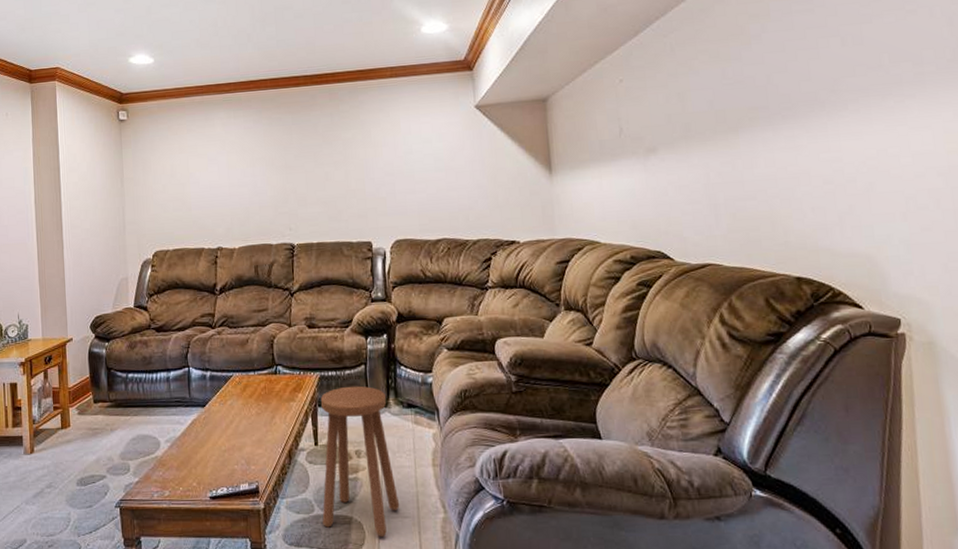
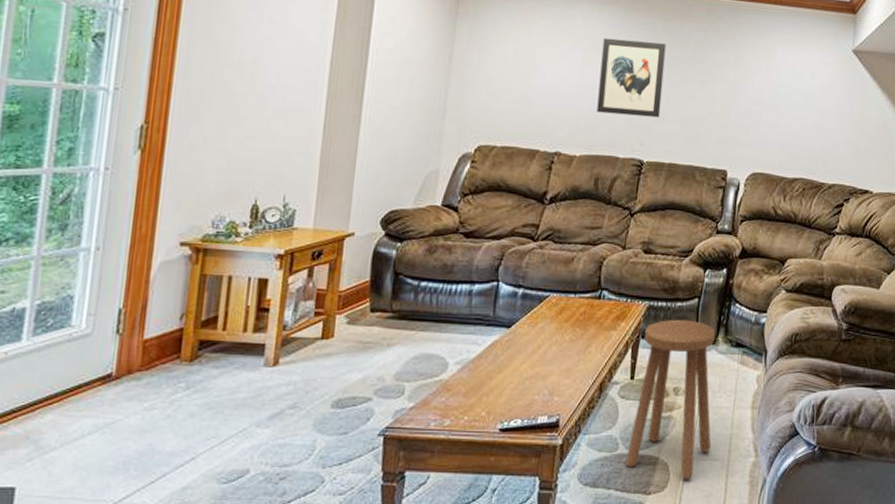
wall art: none [242,135,302,207] -> present [596,37,666,118]

